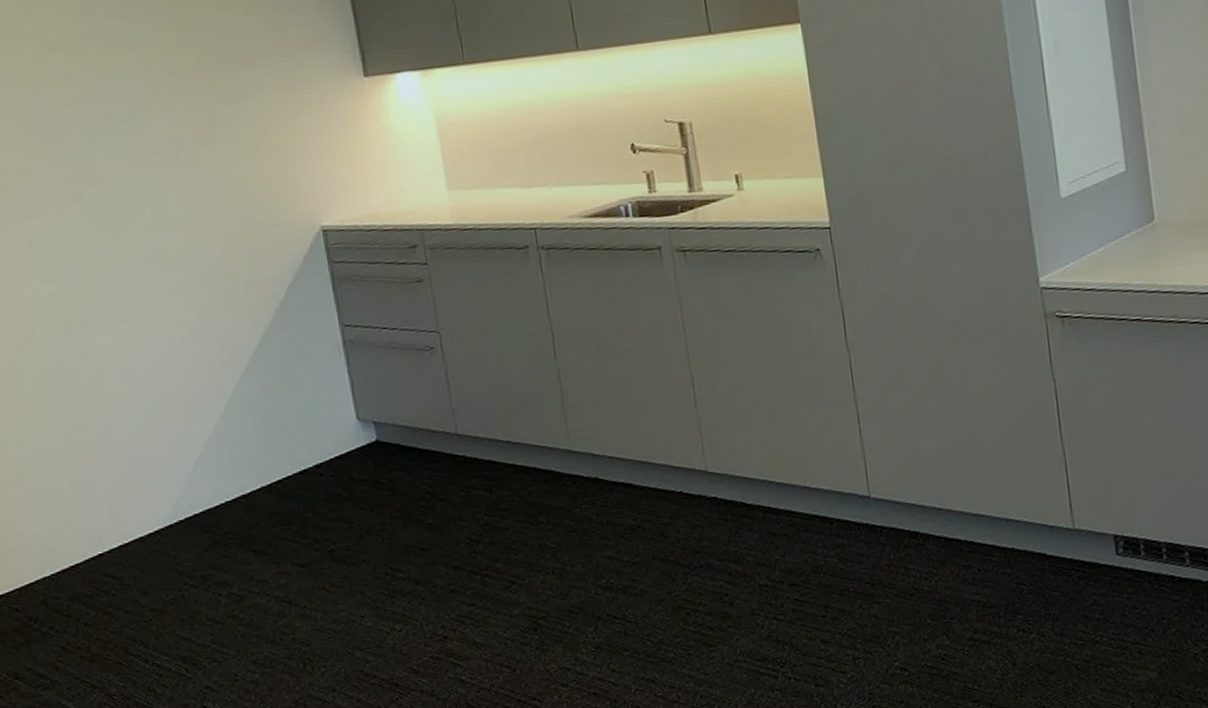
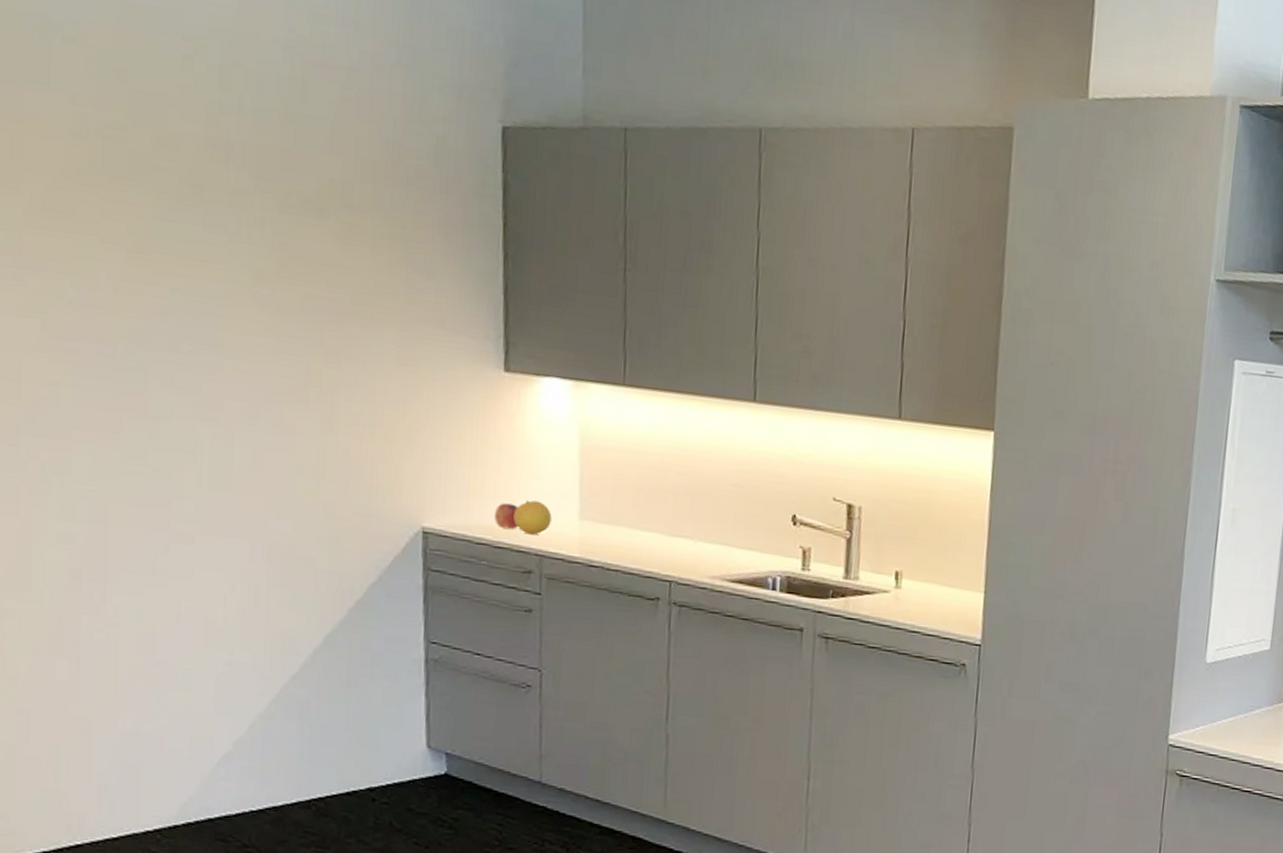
fruit: none [377,189,398,214] -> present [493,503,519,530]
fruit: none [393,182,425,214] -> present [514,500,552,535]

